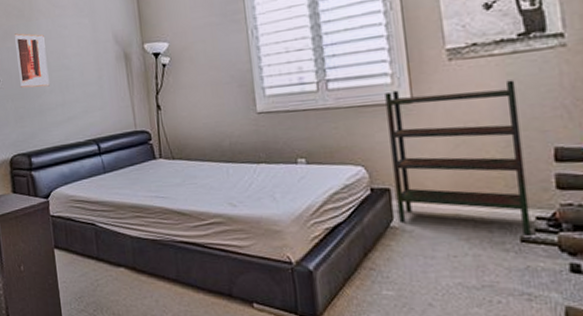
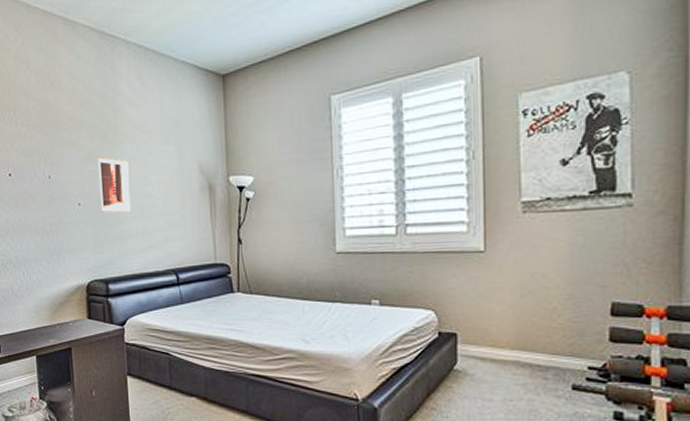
bookshelf: present [385,80,532,236] -> none [460,235,583,384]

